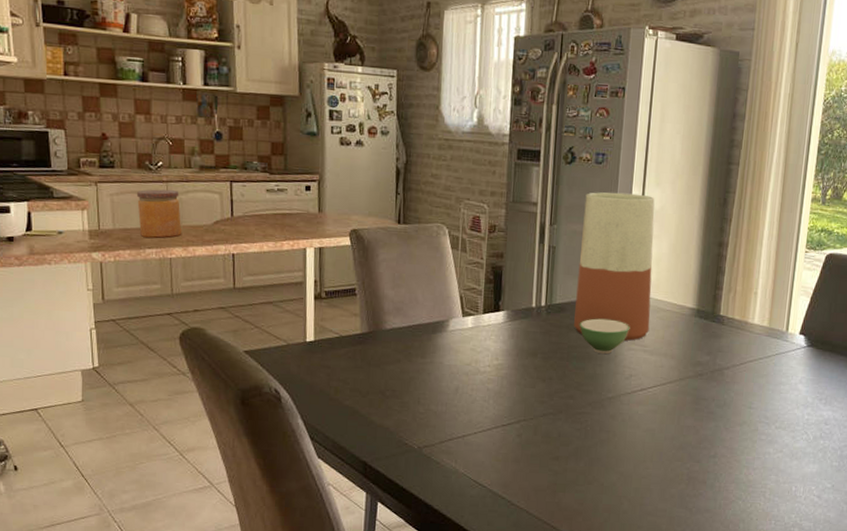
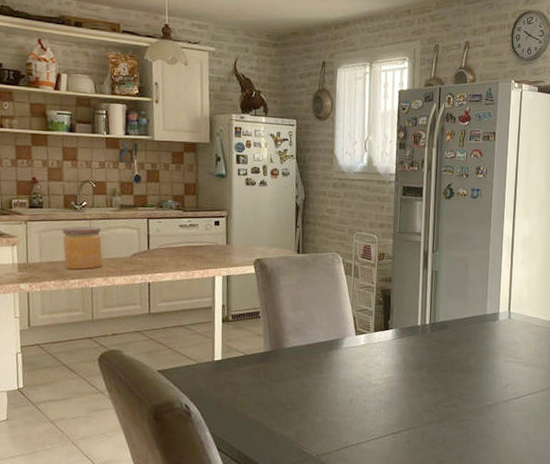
vase: present [574,192,655,341] -> none [455,222,524,354]
bowl: present [579,318,630,355] -> none [460,334,506,367]

